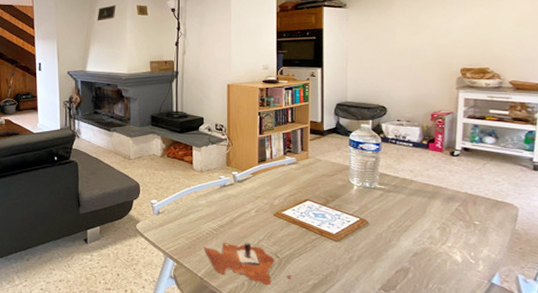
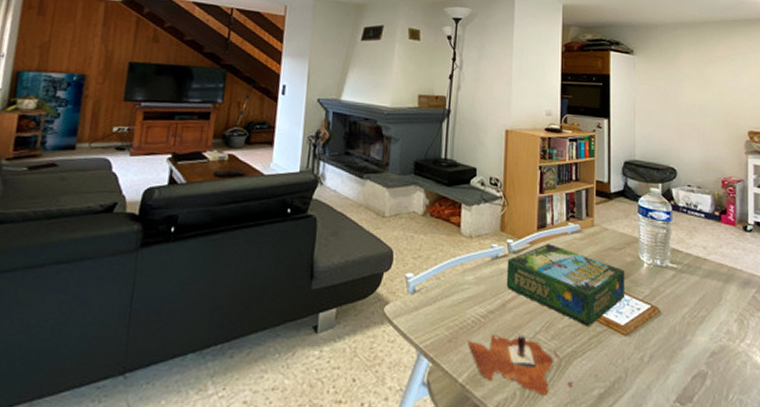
board game: none [233,174,337,235] -> present [506,244,625,326]

